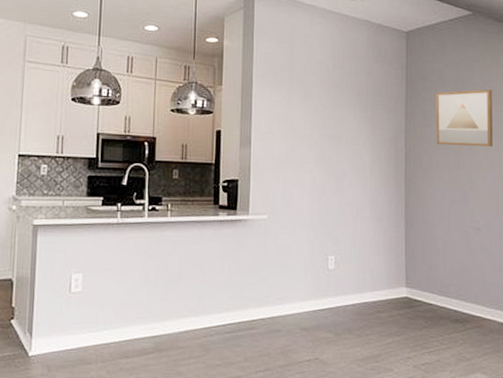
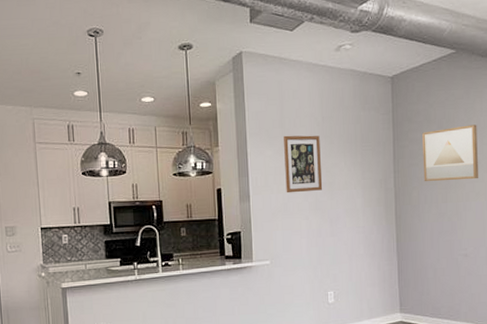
wall art: none [290,81,330,143] -> present [284,135,323,193]

